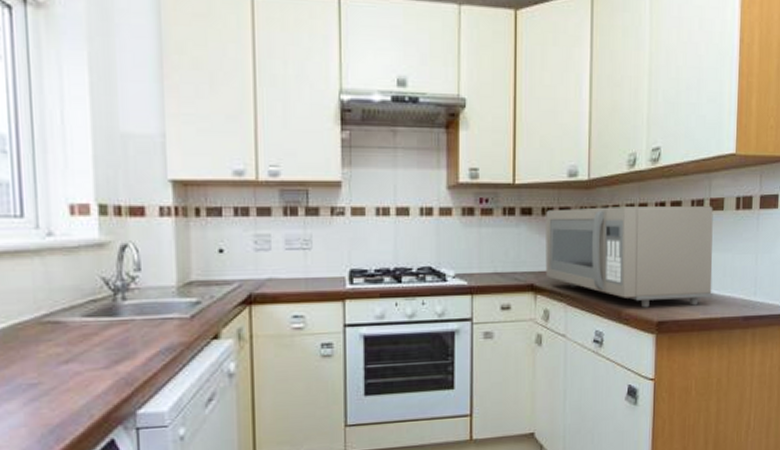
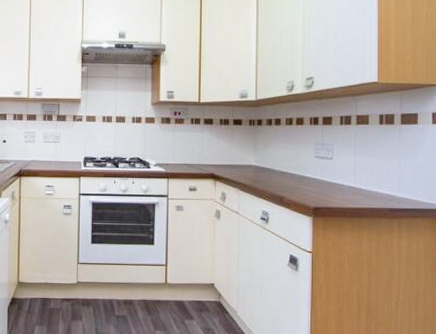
microwave: present [545,206,713,308] -> none [223,120,362,197]

